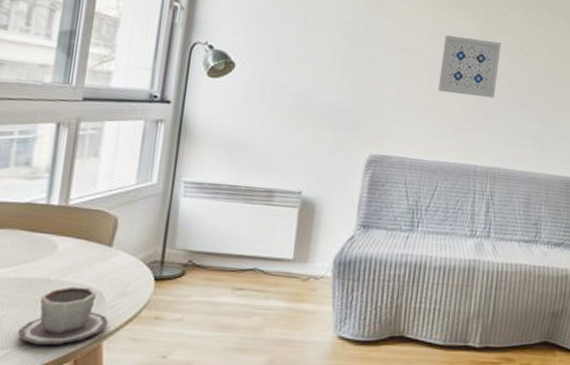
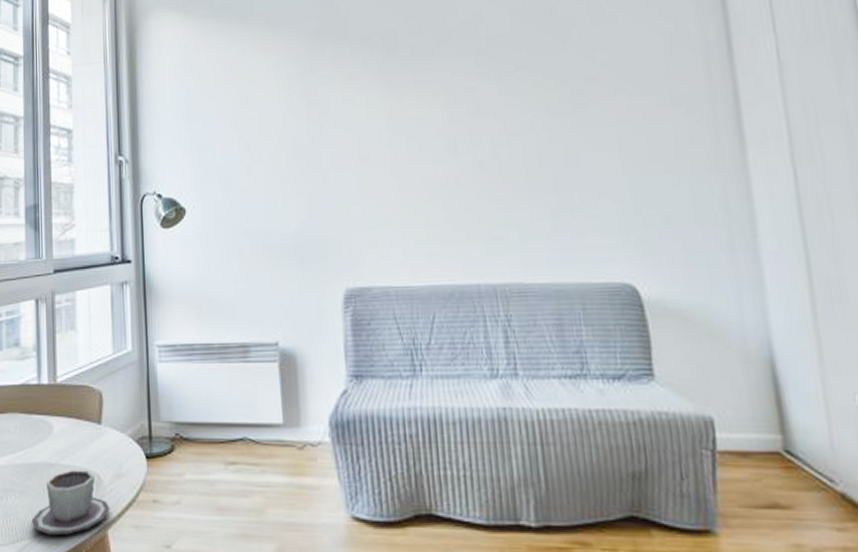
wall art: present [438,34,502,99] -> none [405,126,483,201]

